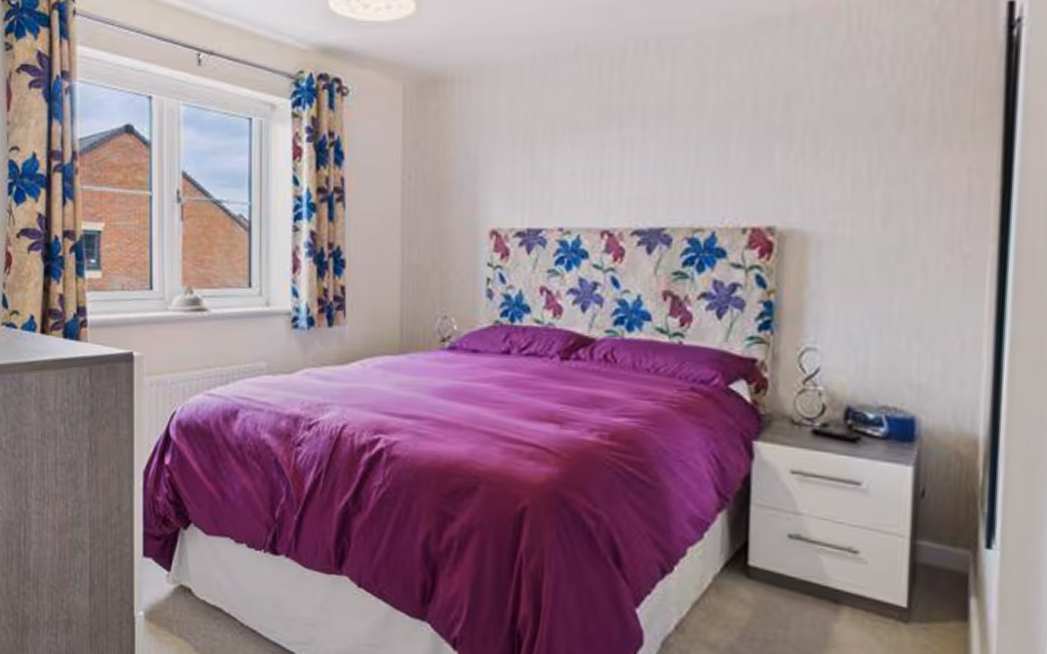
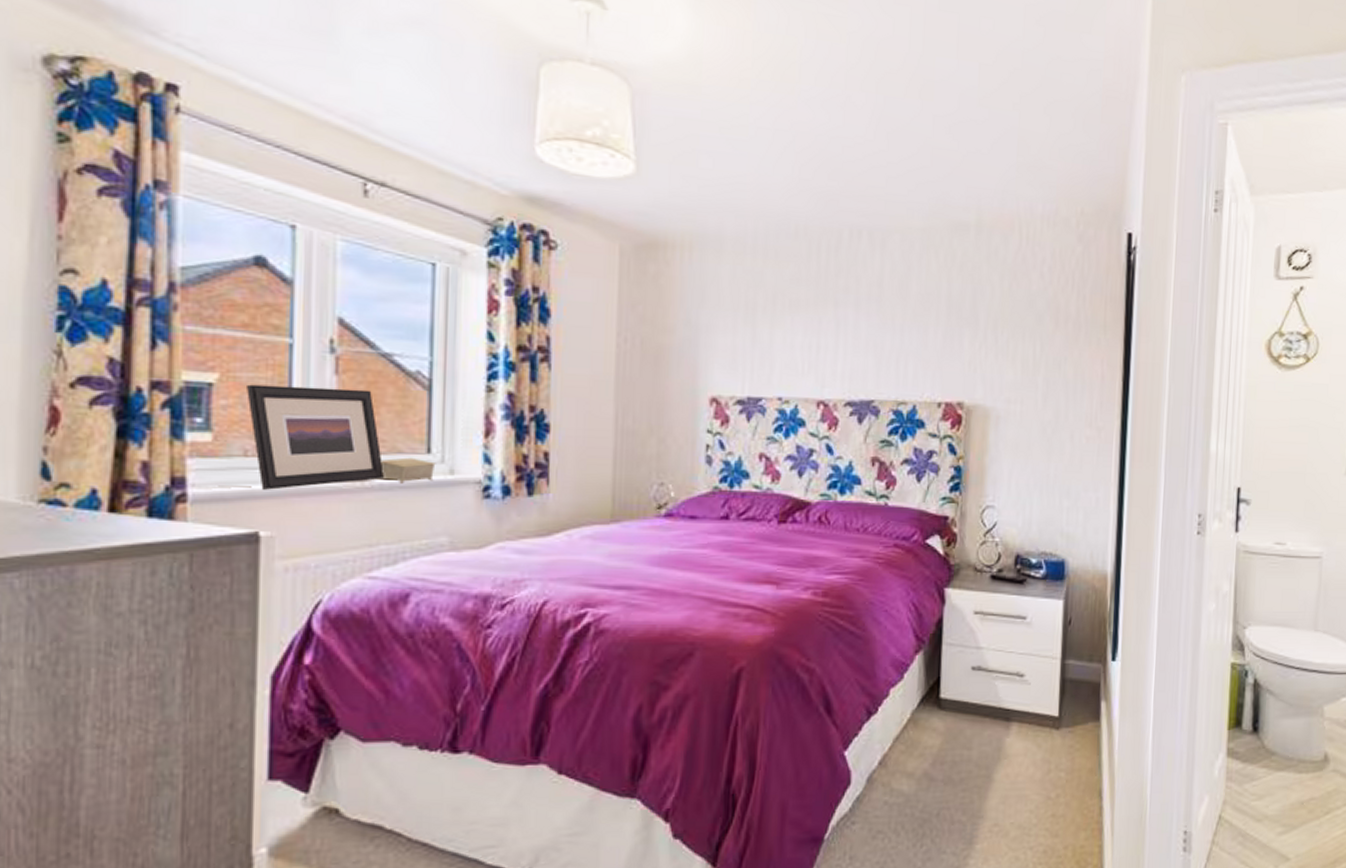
picture frame: none [123,231,217,318] -> present [247,384,384,490]
decorative box: none [215,291,256,314] -> present [380,457,436,484]

